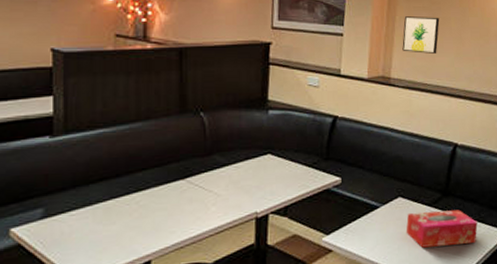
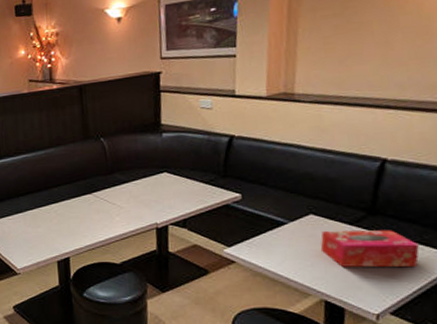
wall art: present [402,16,440,54] -> none [307,22,357,65]

